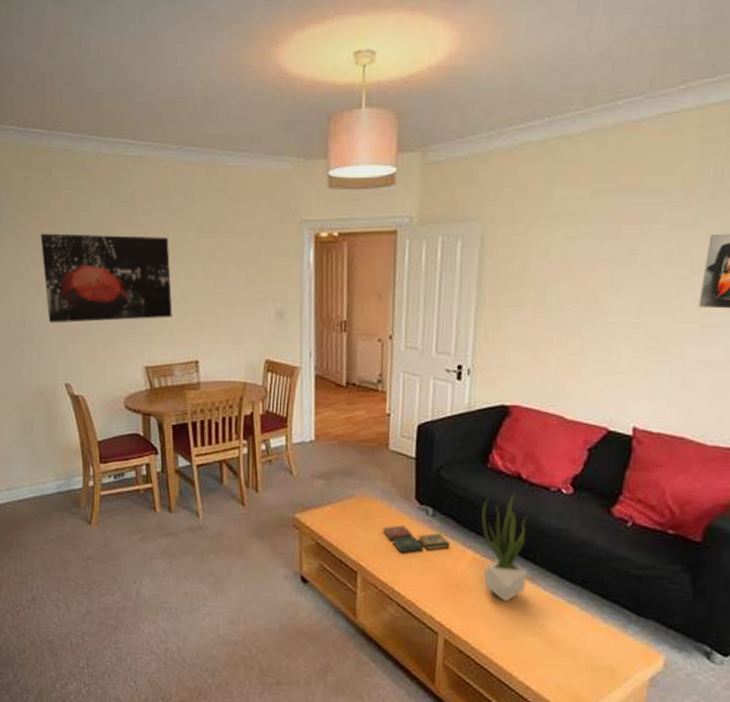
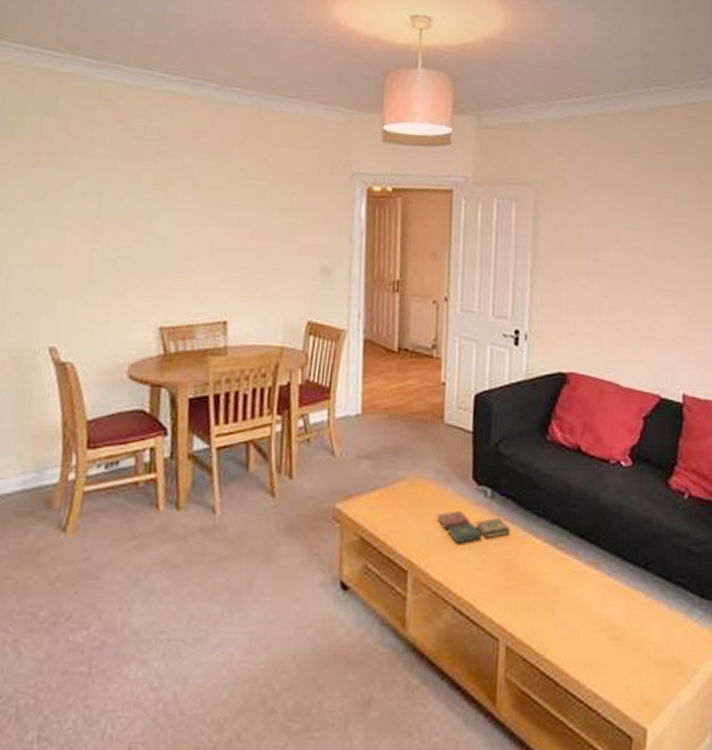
wall art: present [40,233,173,323] -> none [35,166,200,273]
potted plant: present [481,493,529,601] -> none [542,468,590,593]

